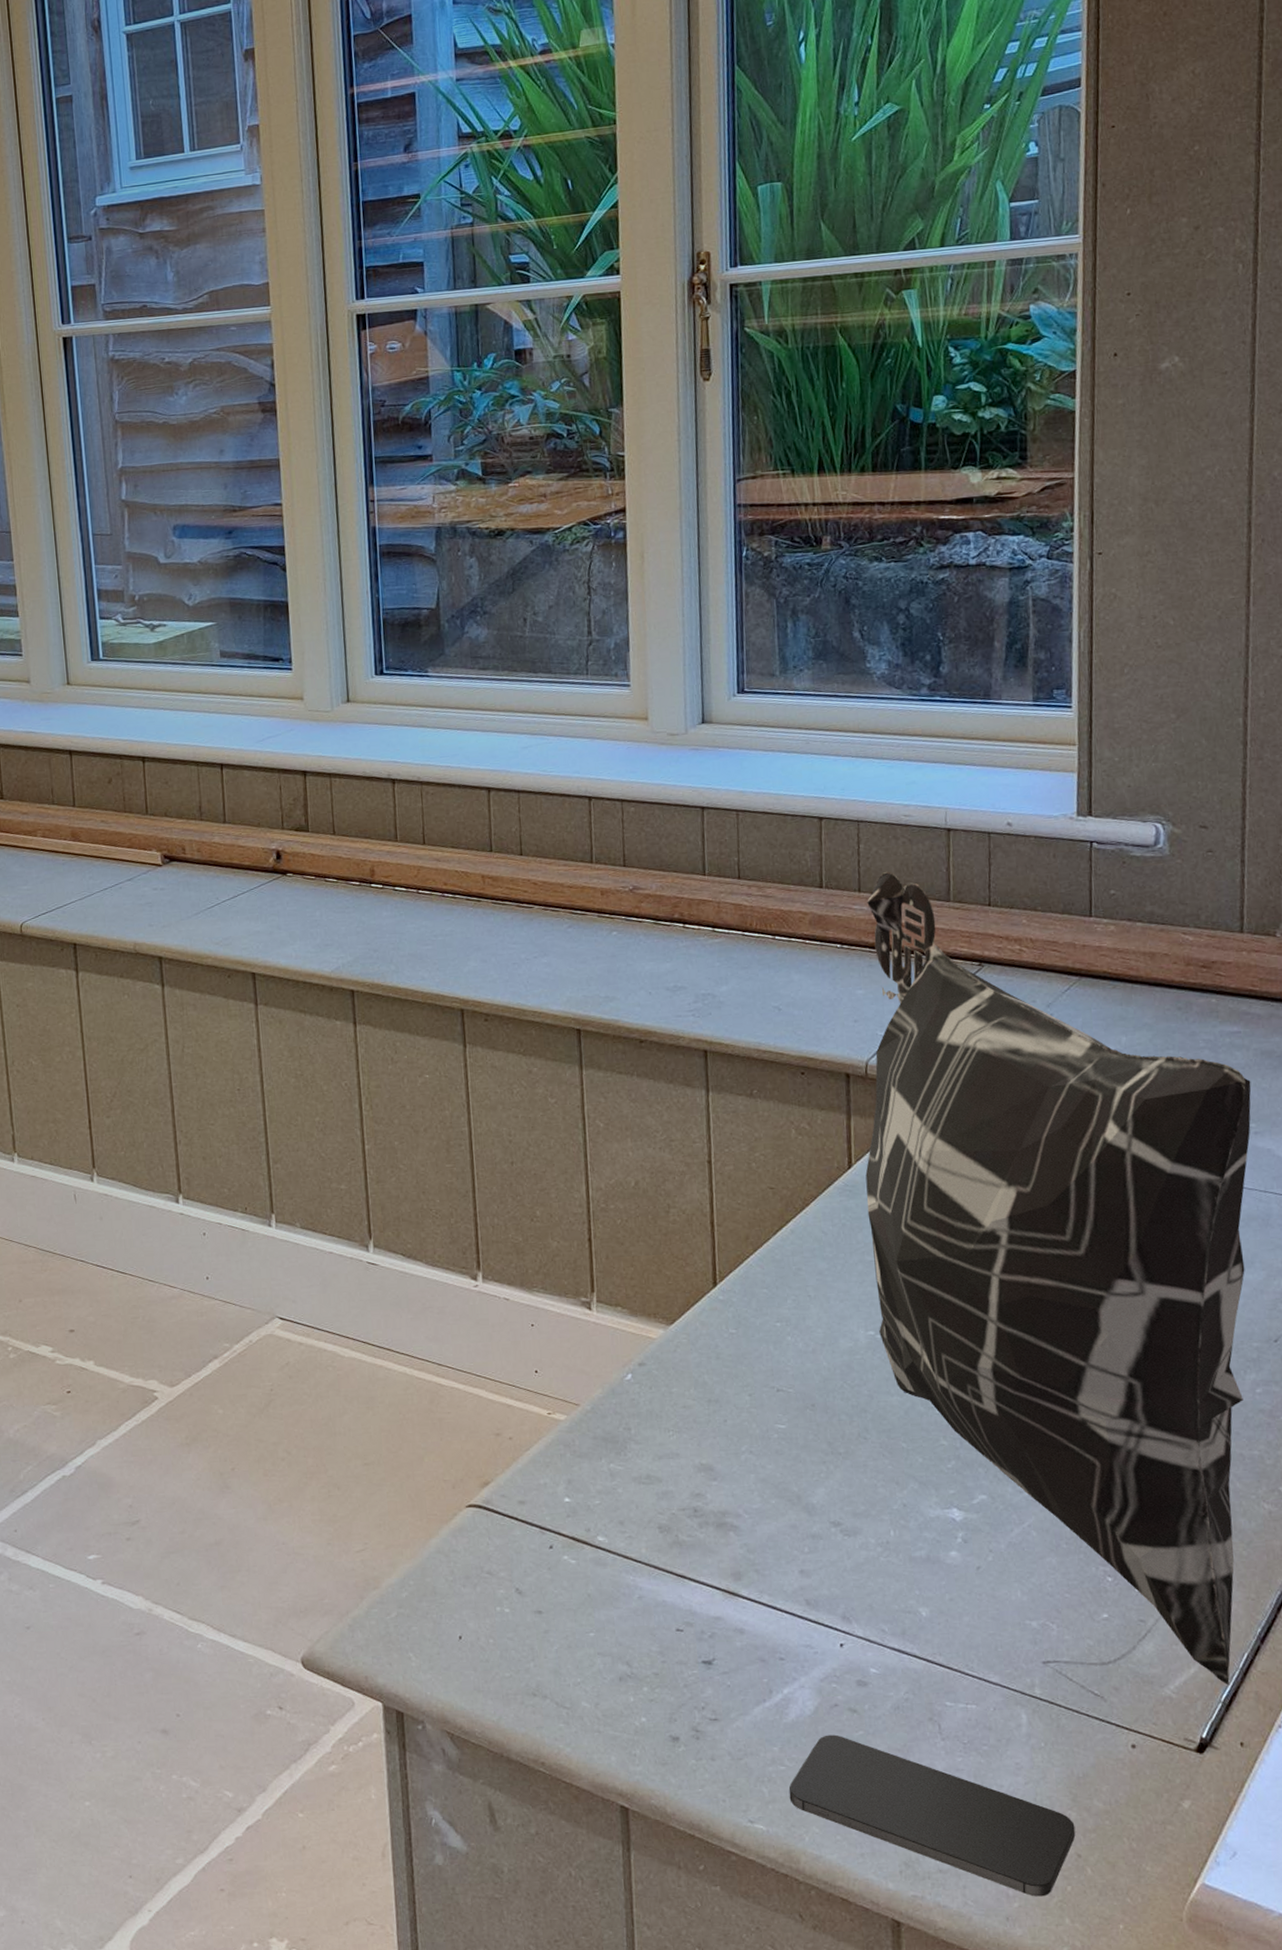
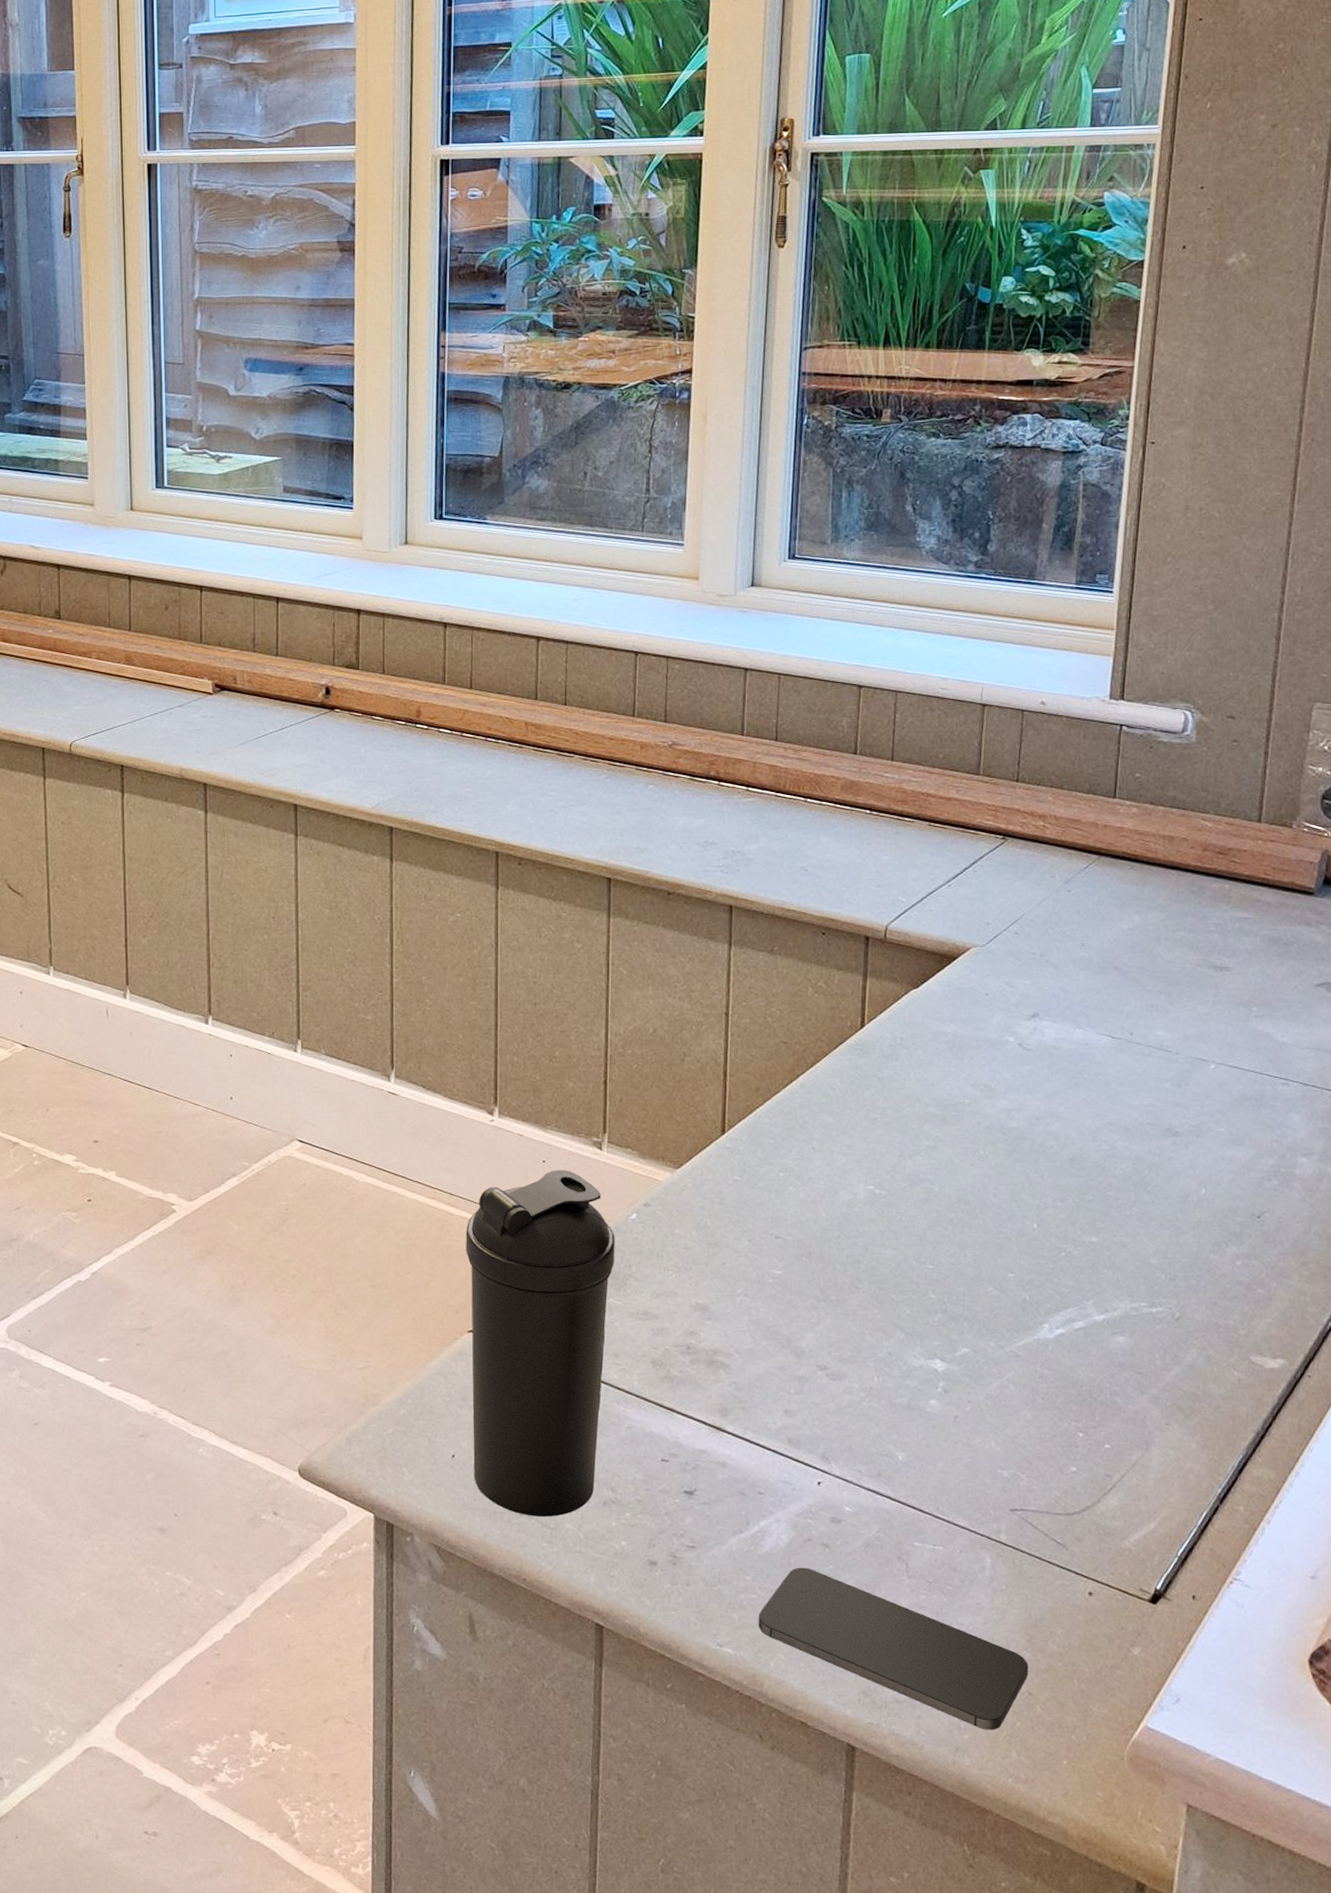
water bottle: none [457,1332,613,1696] -> present [465,1170,615,1517]
decorative pillow: present [865,871,1252,1686] -> none [876,742,1256,1541]

